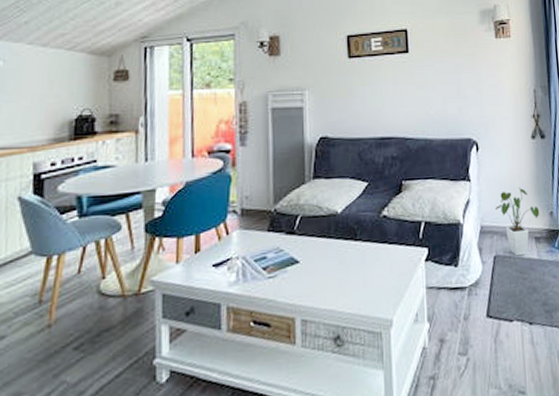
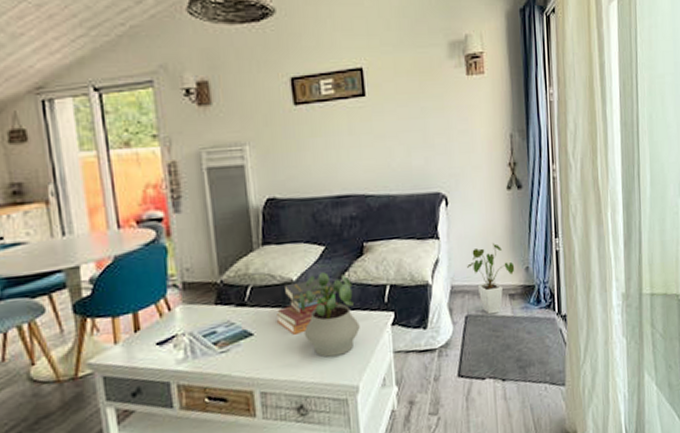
books: none [322,211,378,265] -> present [277,278,339,335]
potted plant: none [343,206,396,289] -> present [299,272,360,357]

